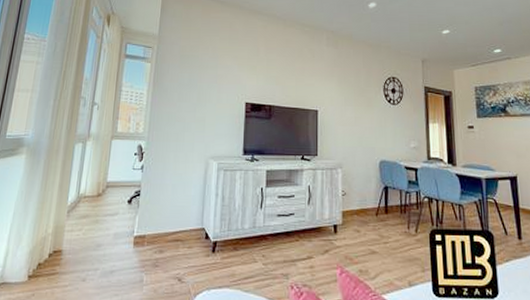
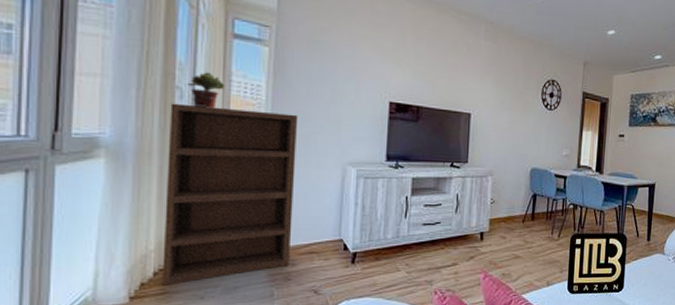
bookcase: none [54,110,171,267] -> present [162,103,299,286]
potted plant: none [90,85,116,113] -> present [188,72,224,108]

